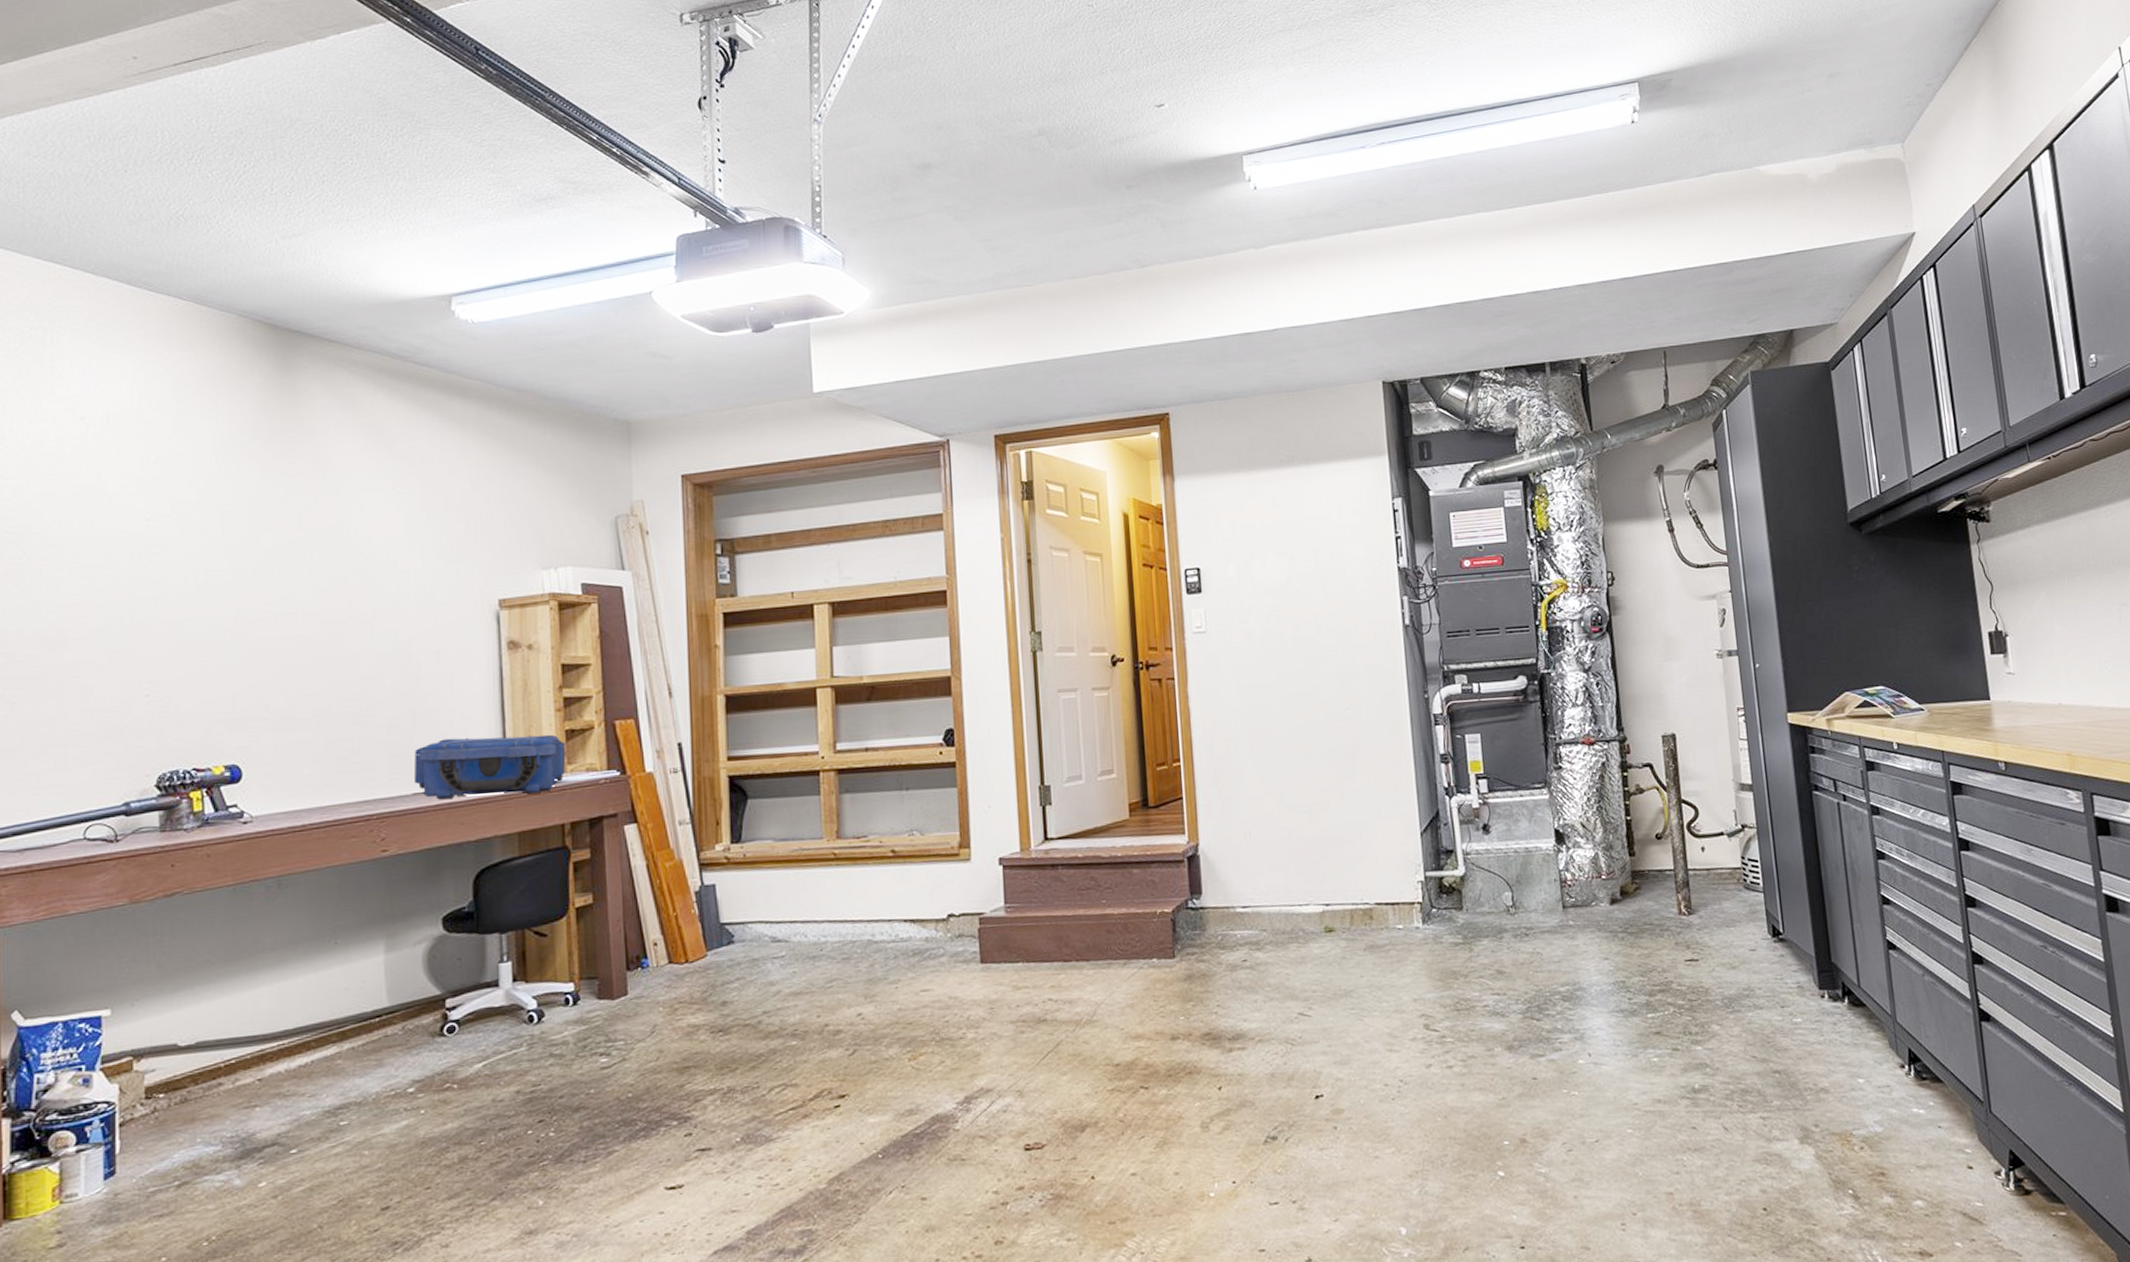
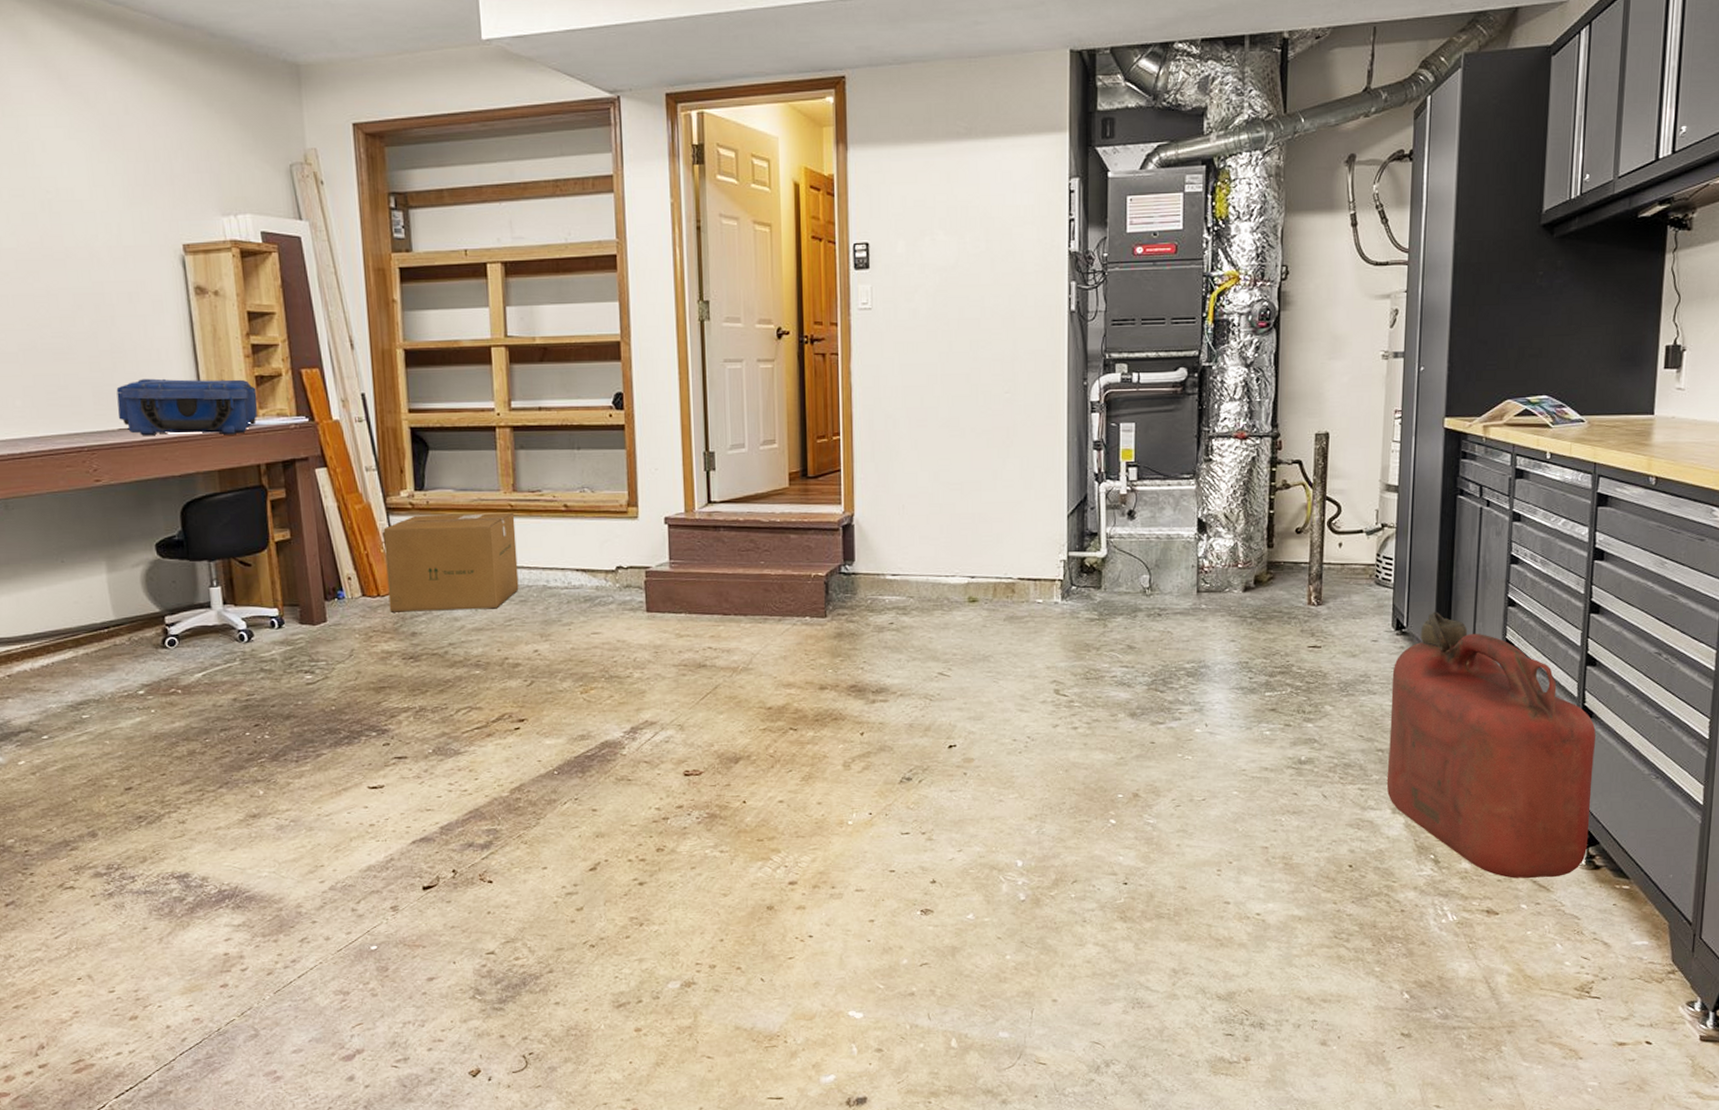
box: none [695,861,842,980] -> present [383,512,519,612]
fuel can: none [1776,914,2014,1212] -> present [1386,611,1596,879]

